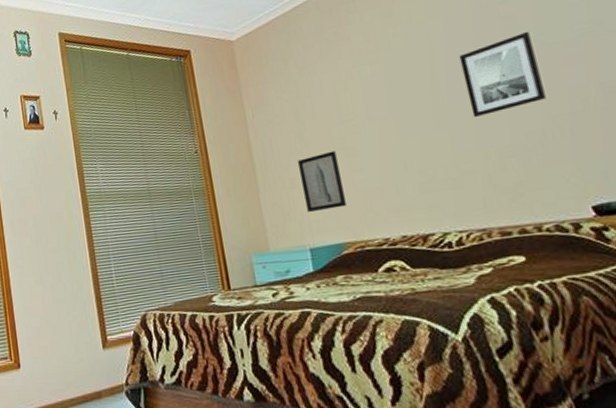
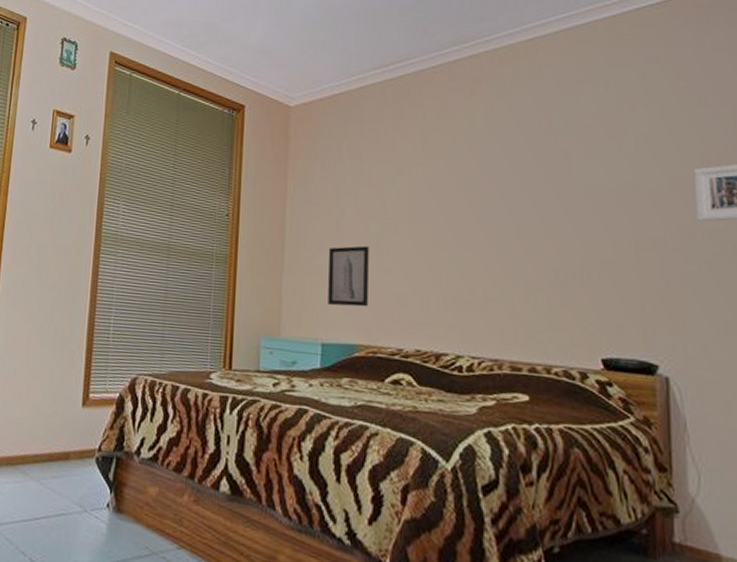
wall art: present [458,31,546,118] -> none [509,168,582,245]

